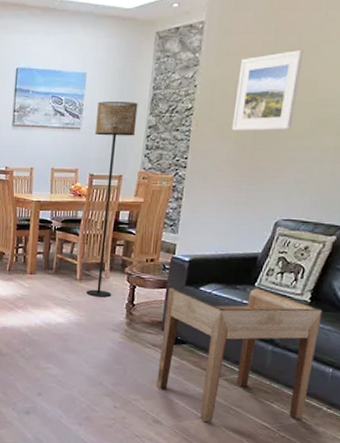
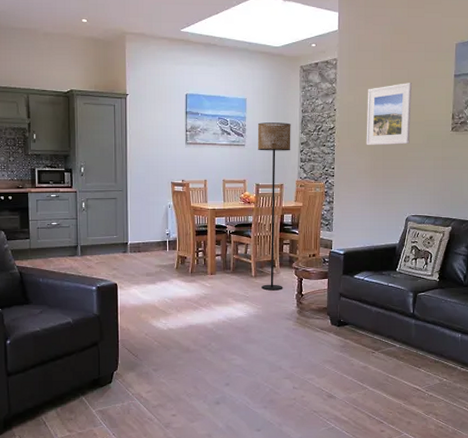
side table: present [156,288,323,422] -> none [327,273,449,391]

